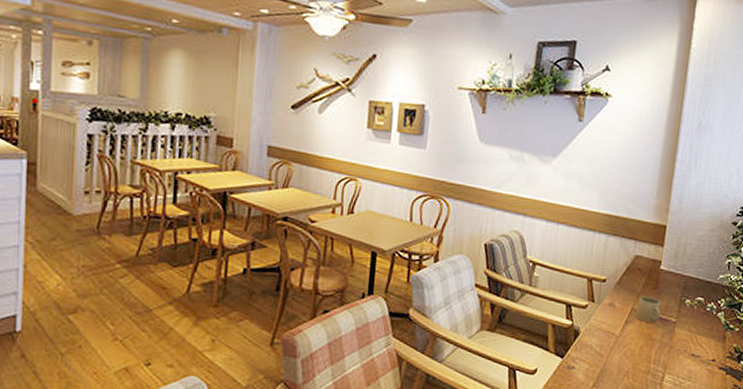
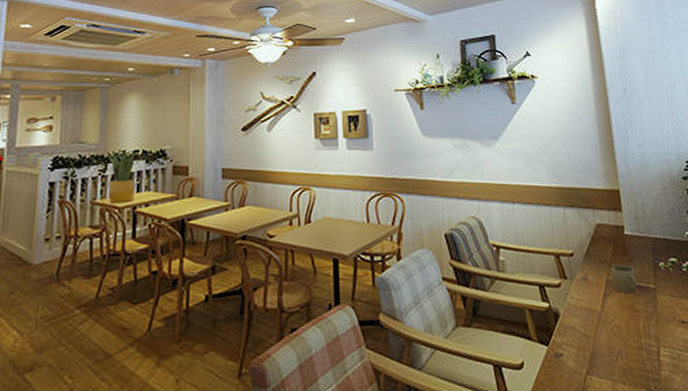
planter: none [148,111,178,167] -> present [107,151,136,203]

